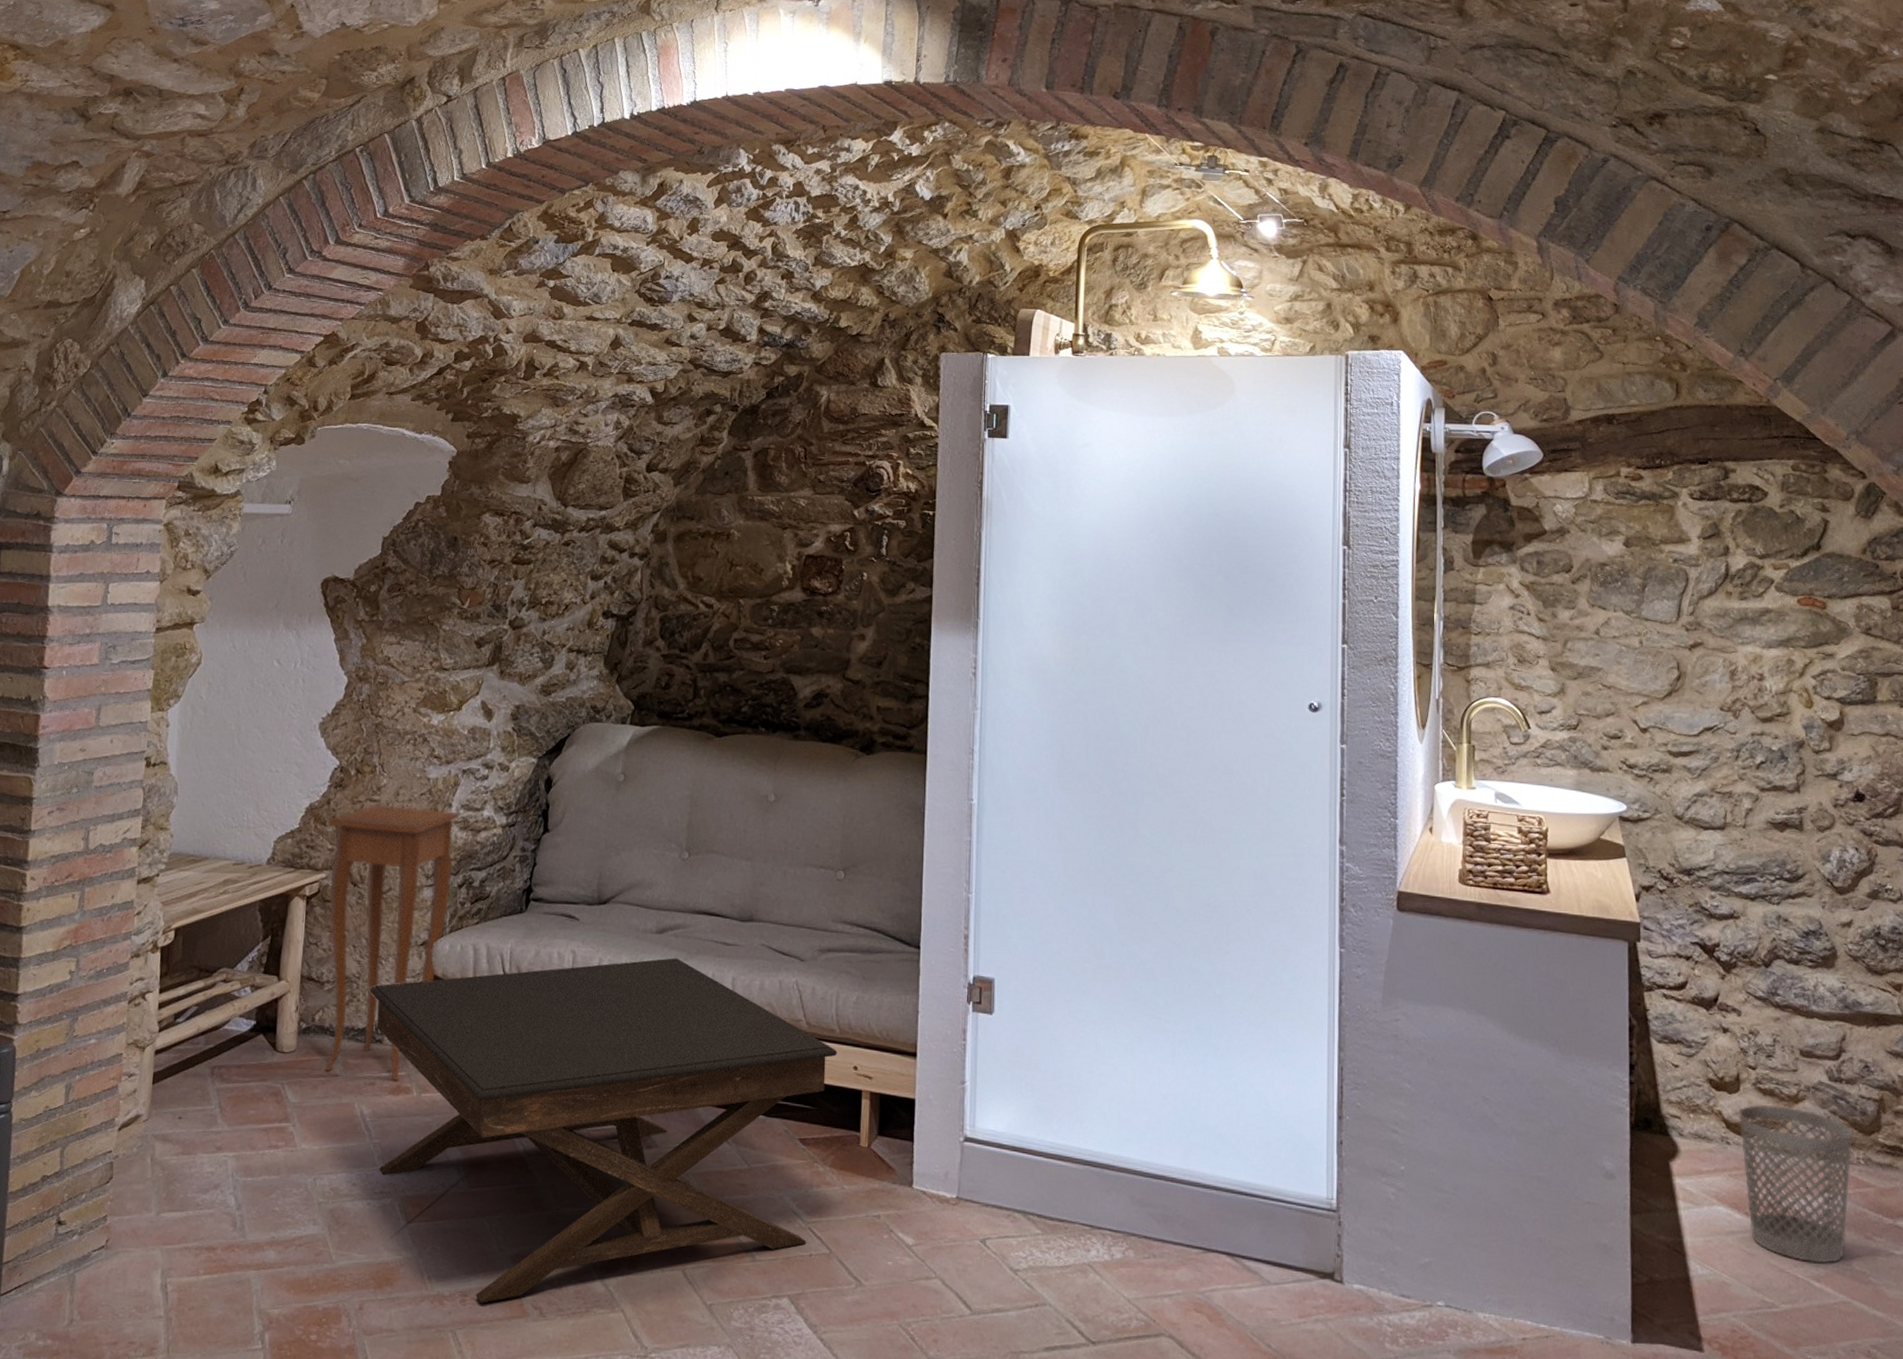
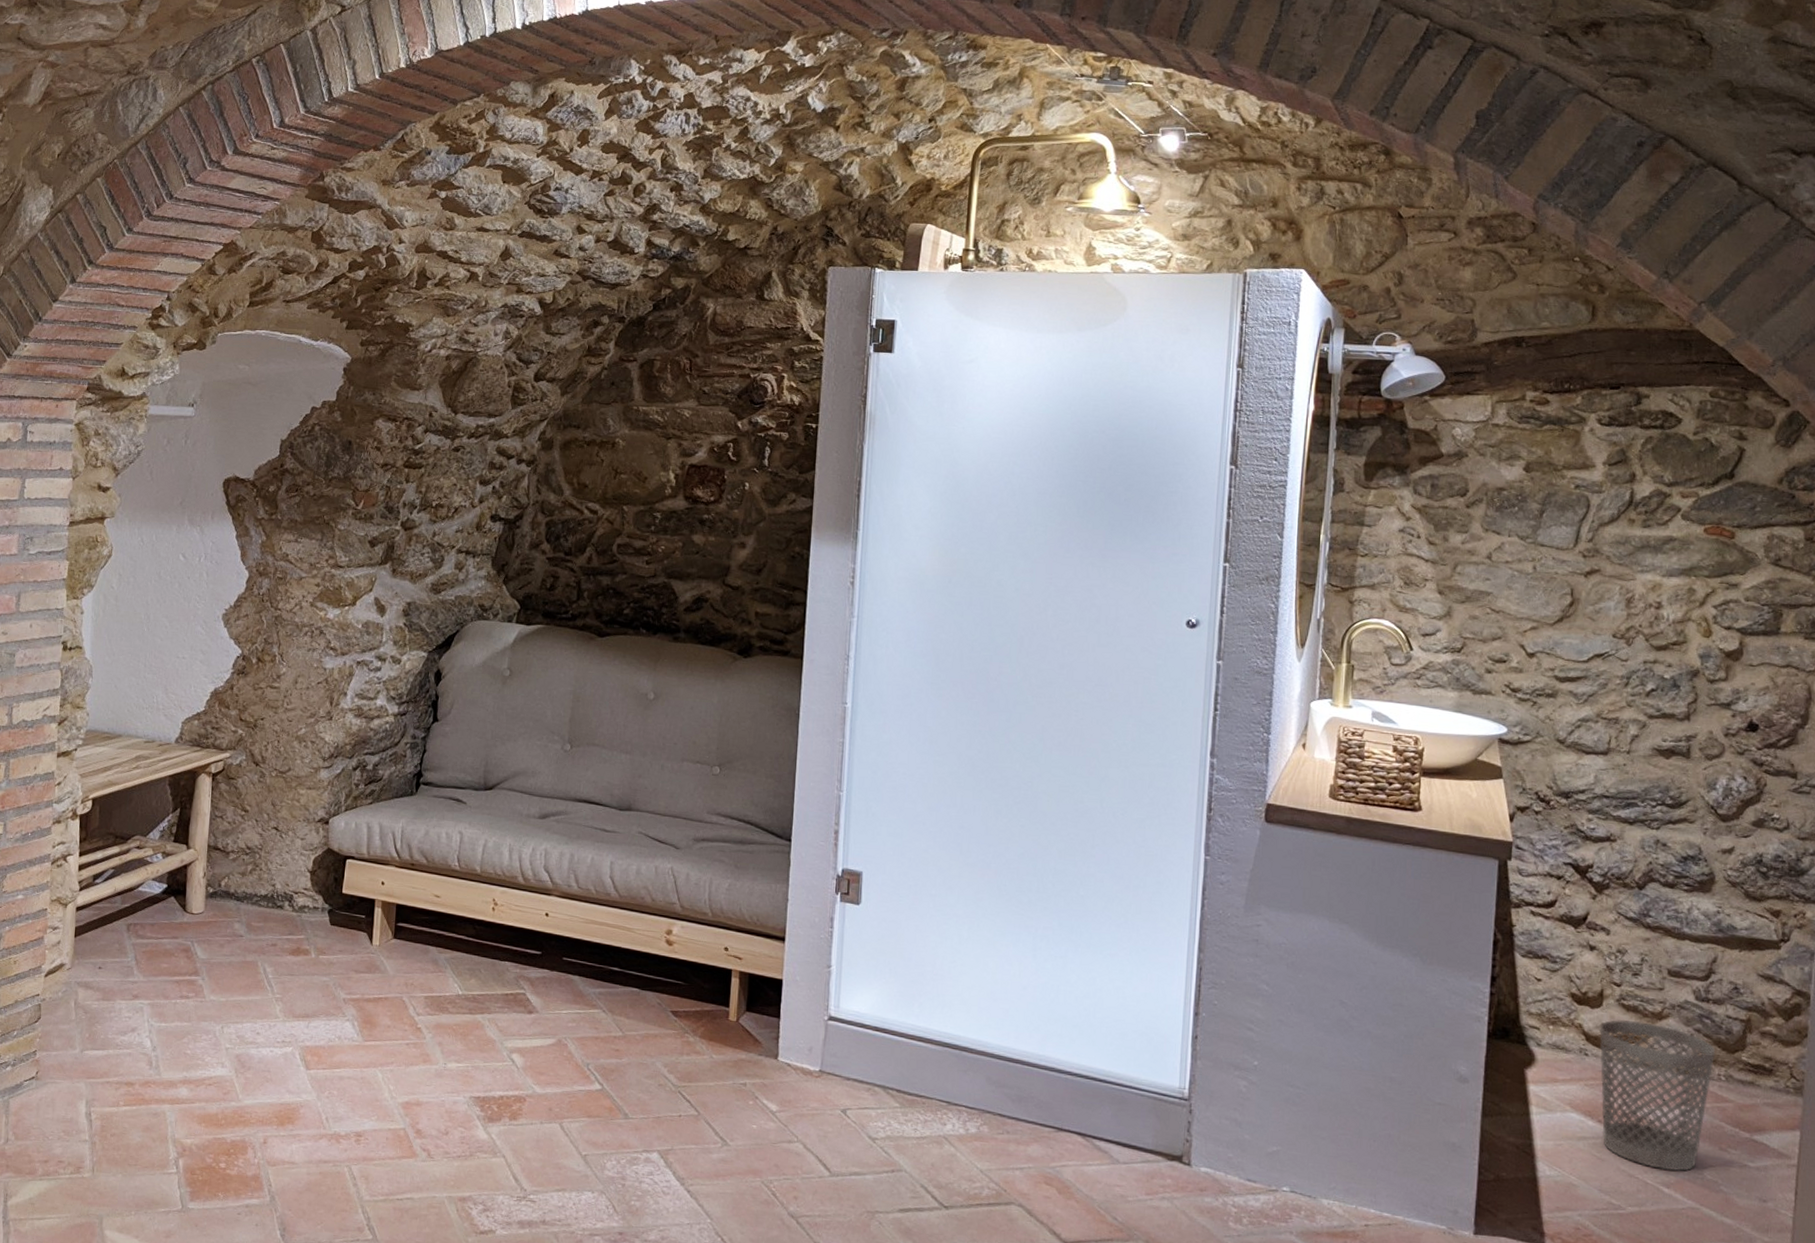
side table: present [325,805,460,1081] -> none [231,692,354,943]
coffee table: present [369,958,837,1304] -> none [271,841,709,1144]

